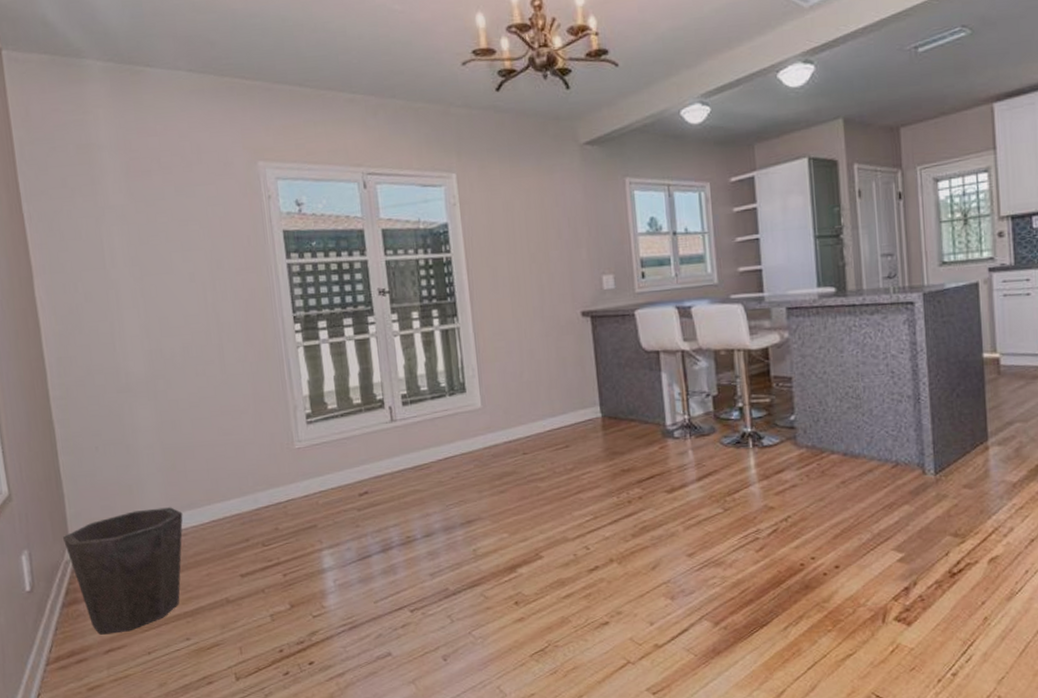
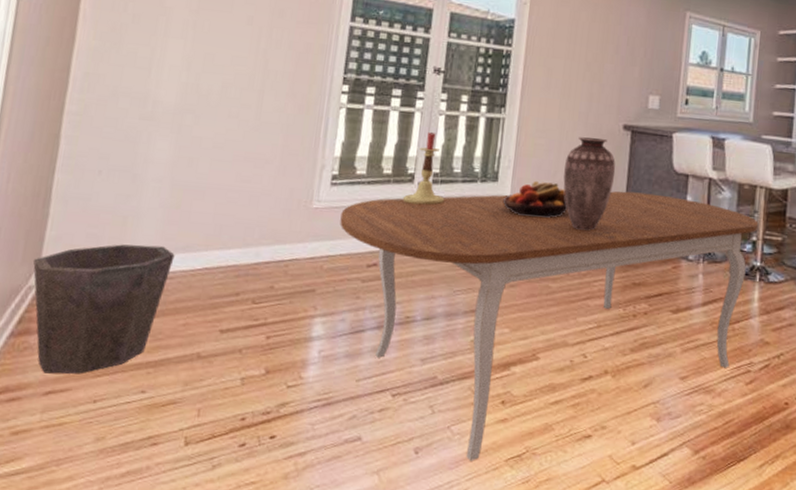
dining table: none [323,376,743,661] -> present [340,191,759,461]
candlestick: none [377,355,418,429] -> present [402,132,445,205]
fruit bowl: none [474,384,542,423] -> present [502,180,568,218]
vase: none [529,329,583,427] -> present [563,137,616,231]

